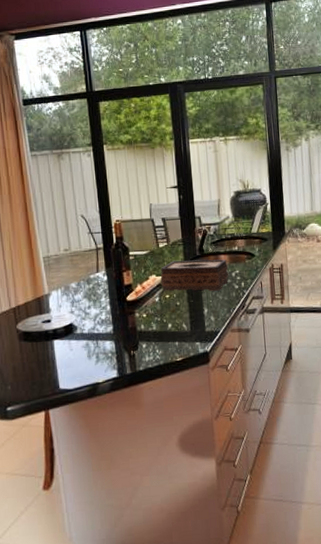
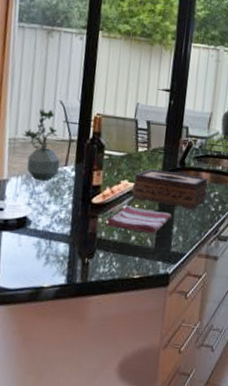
potted plant: none [53,225,93,290] -> present [22,108,60,181]
dish towel: none [143,297,201,320] -> present [106,206,172,234]

